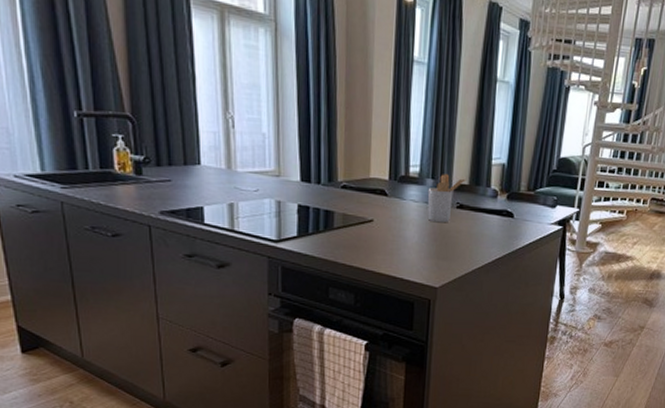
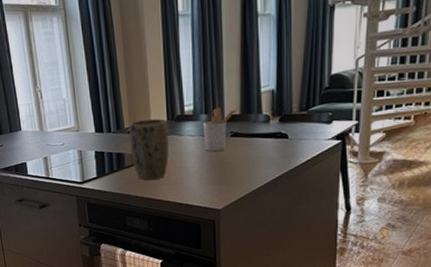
plant pot: none [341,174,389,247] -> present [128,119,169,181]

